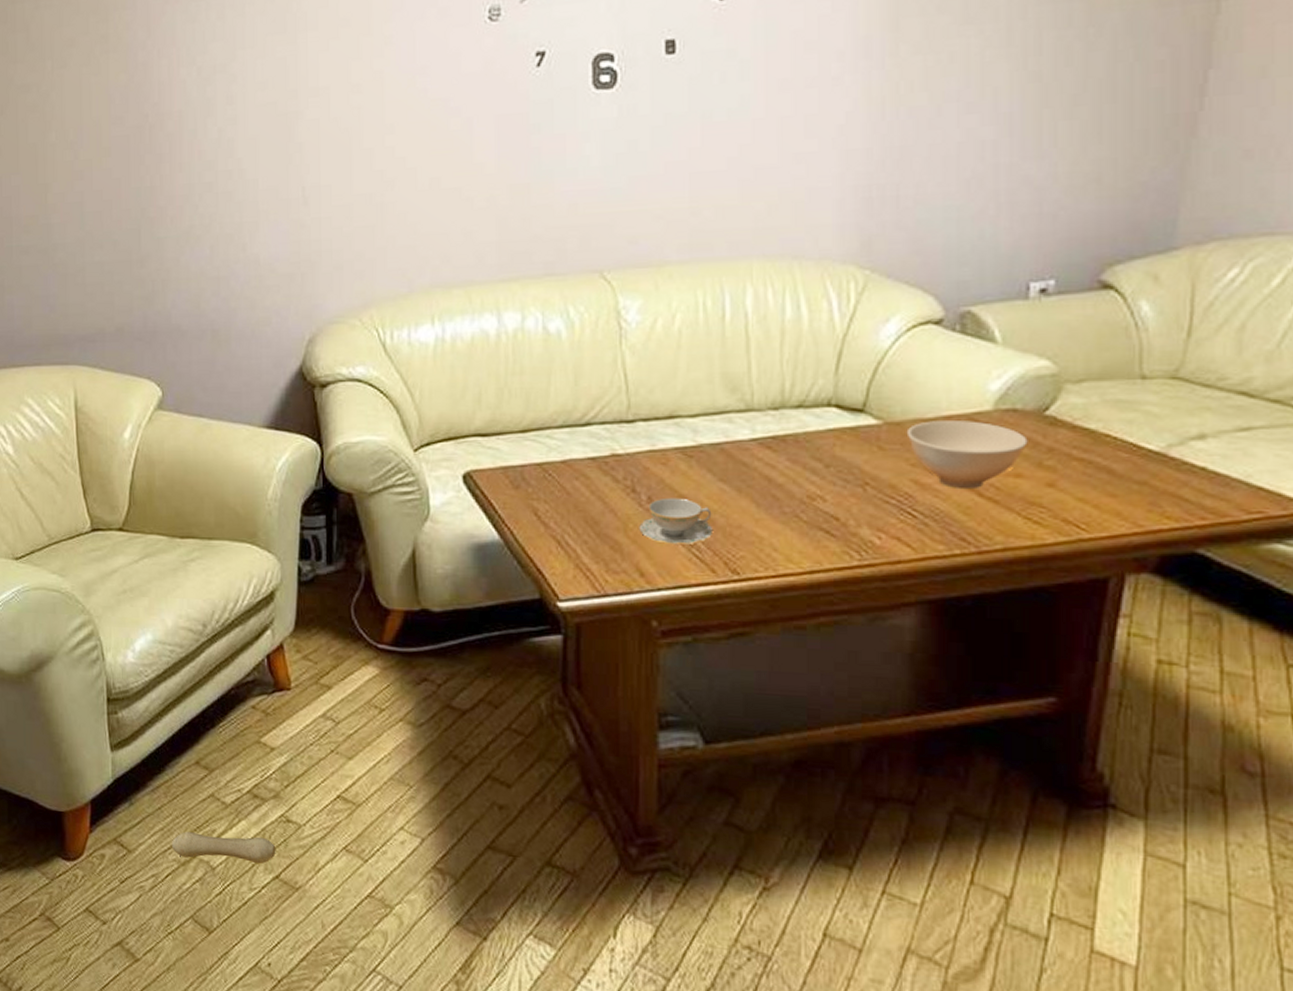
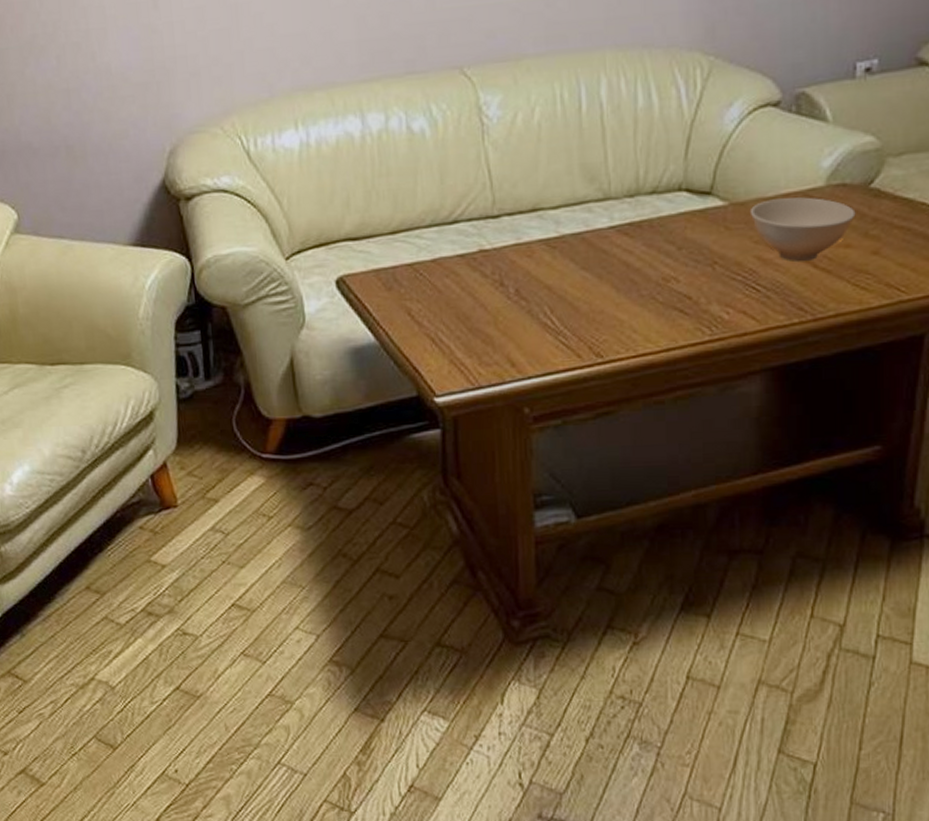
dog toy: present [172,832,276,865] -> none [68,652,175,681]
teacup: present [639,497,712,544] -> none [508,288,577,333]

